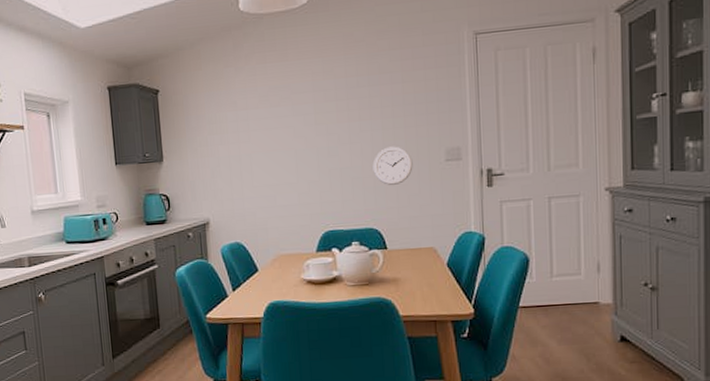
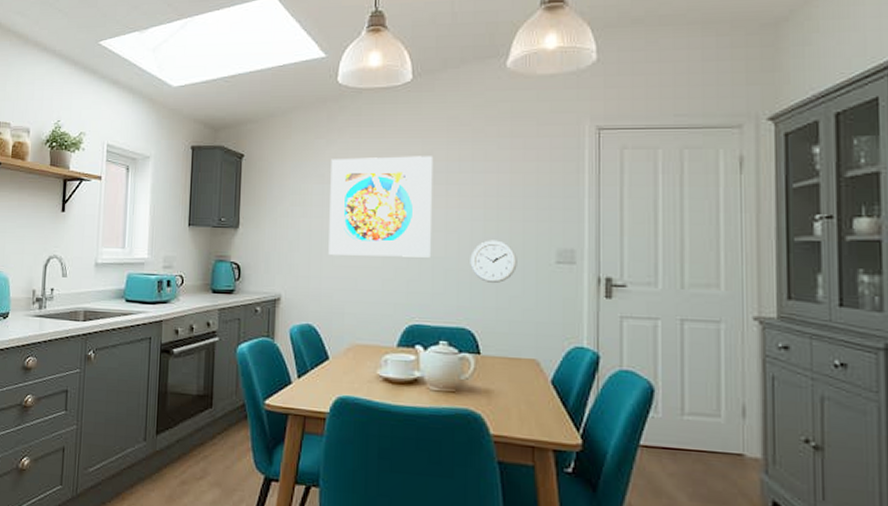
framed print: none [241,74,338,177] -> present [328,156,434,258]

